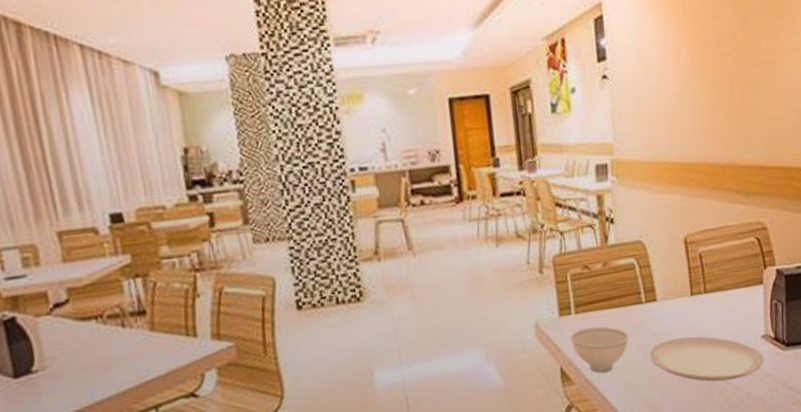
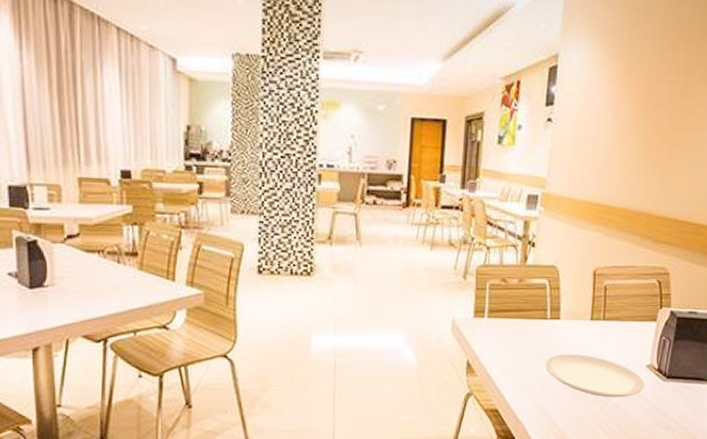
bowl: present [570,326,630,373] -> none [480,331,531,371]

